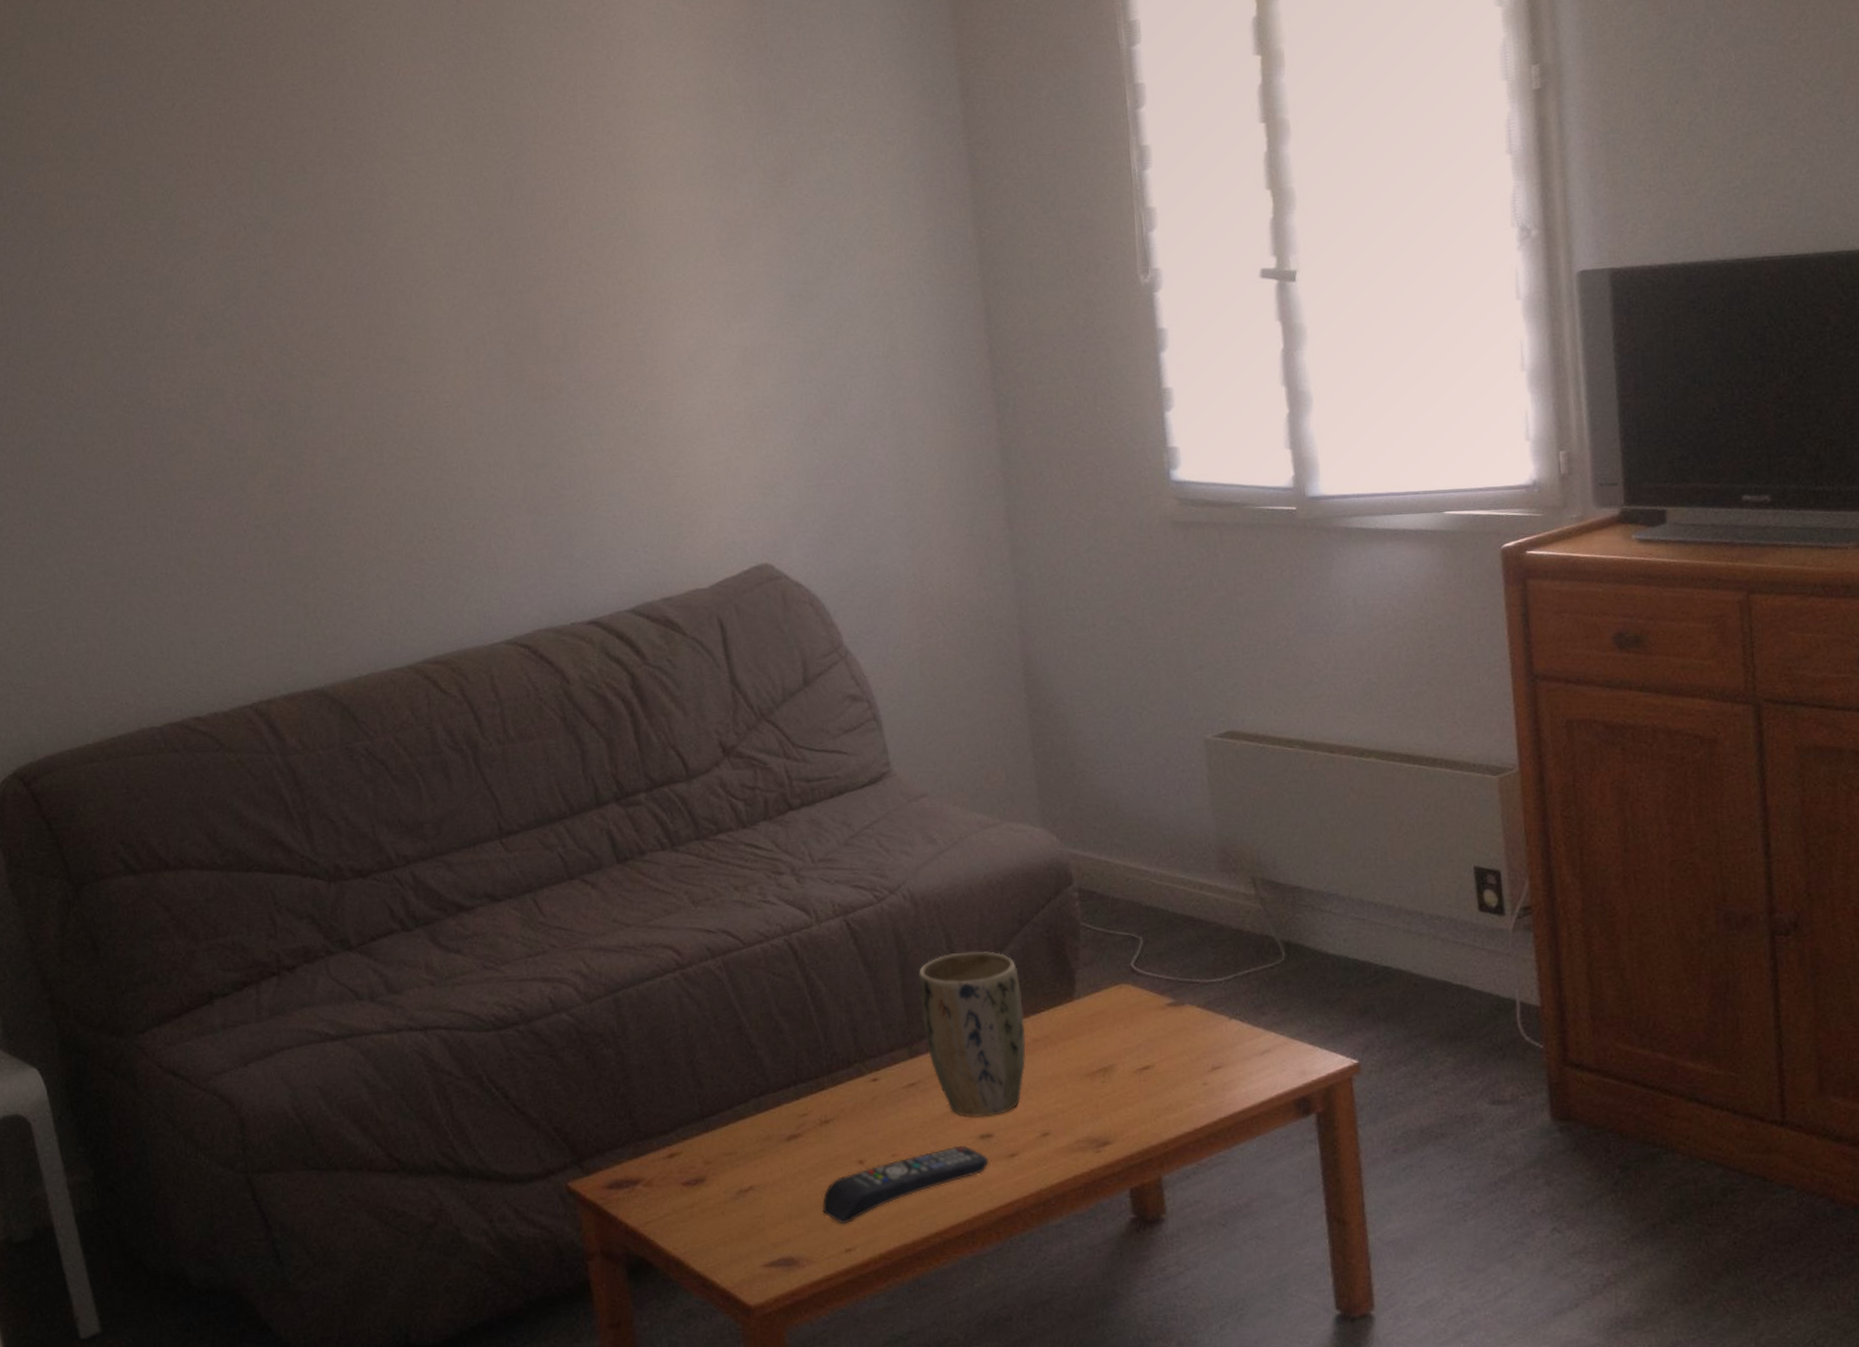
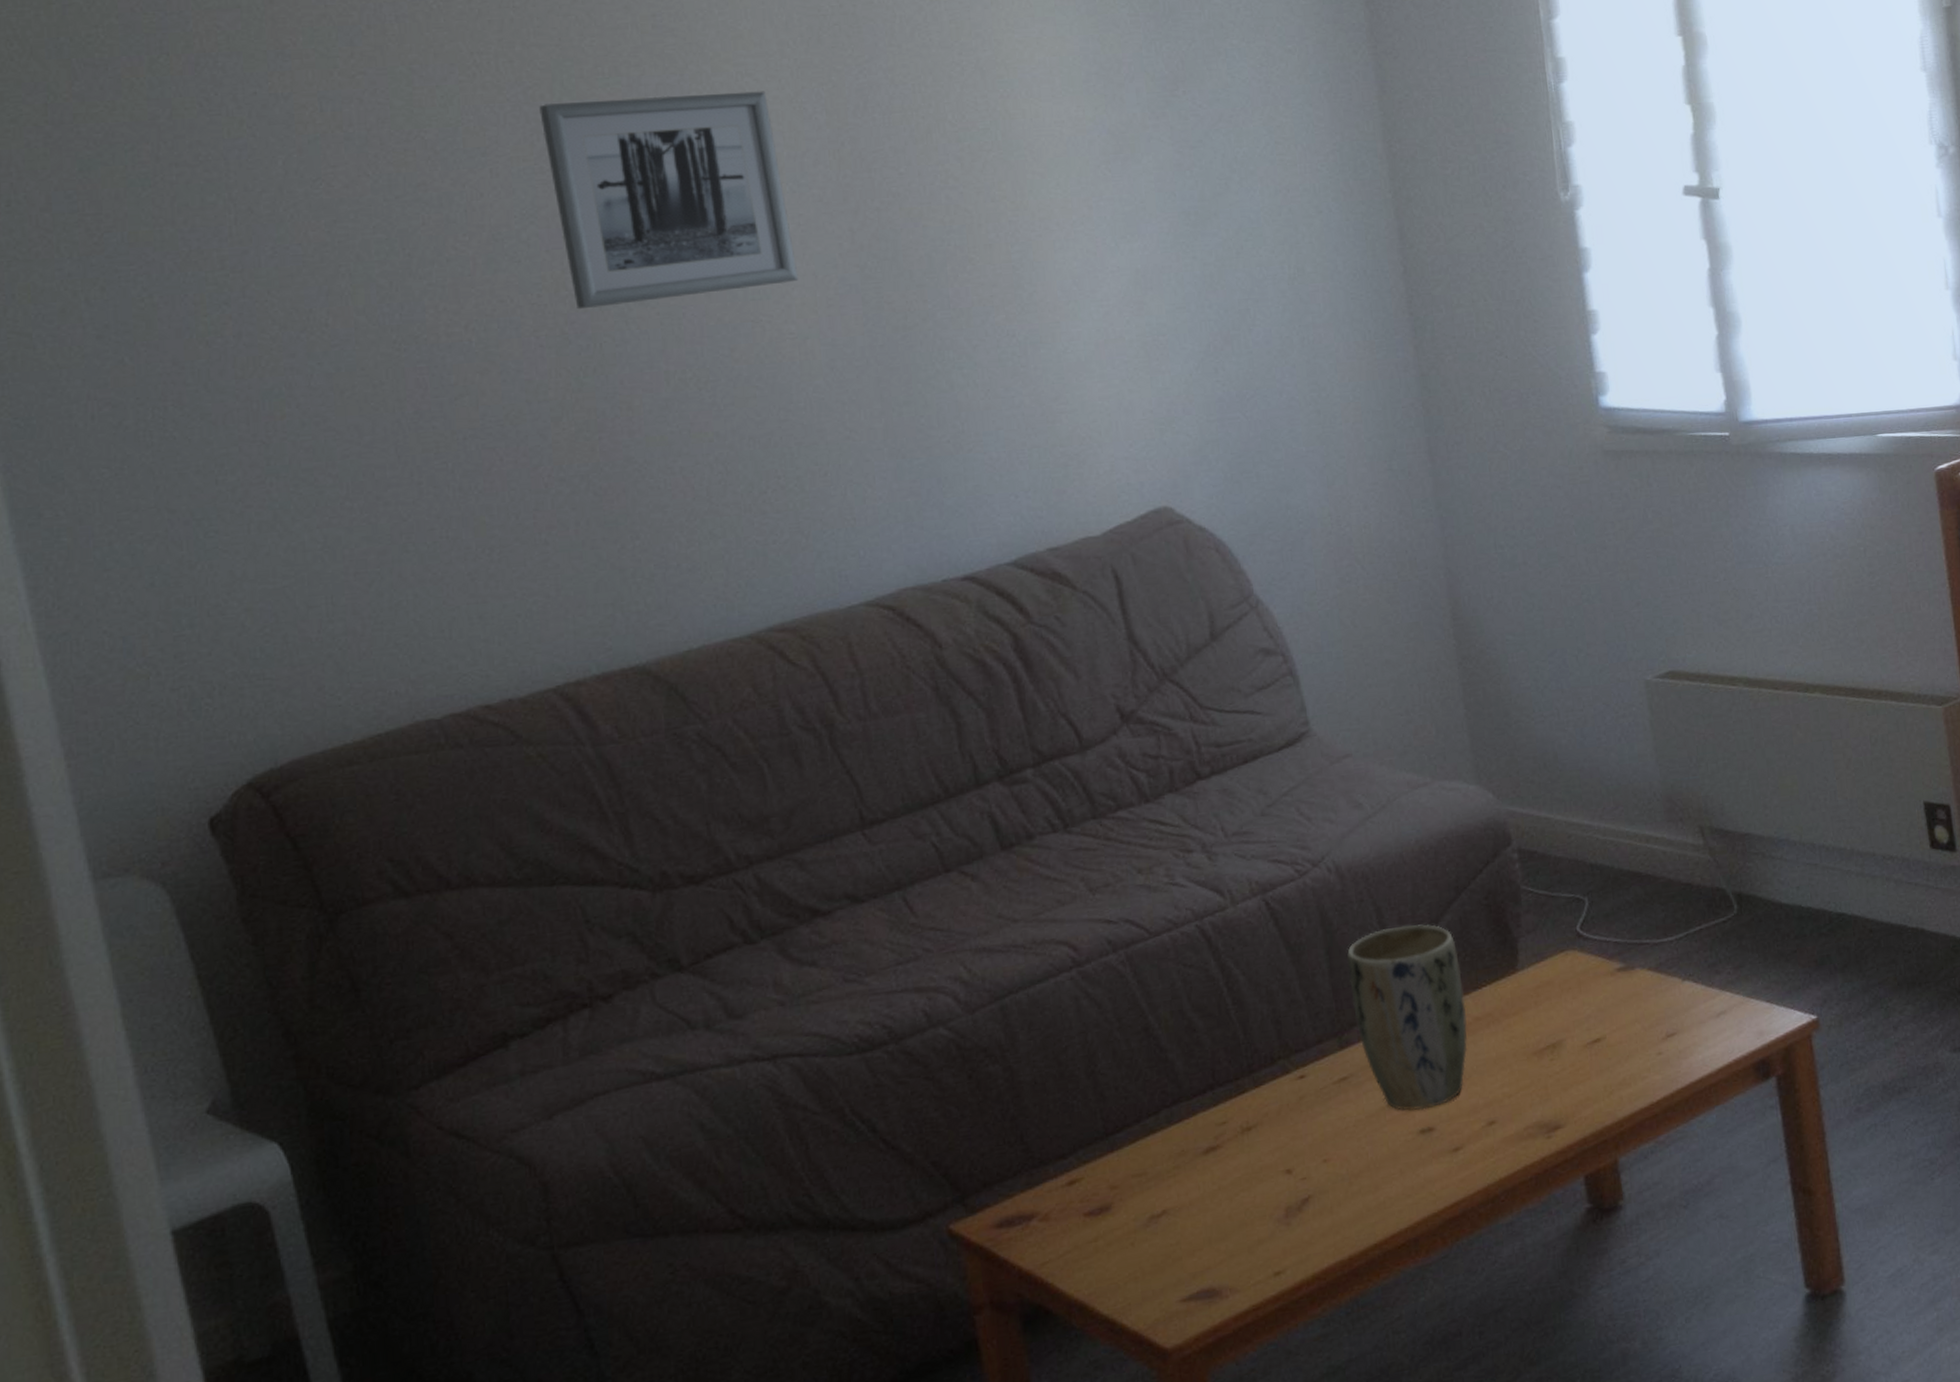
wall art: none [240,185,453,380] -> present [539,91,799,310]
remote control: present [822,1145,989,1224] -> none [1246,1142,1431,1244]

